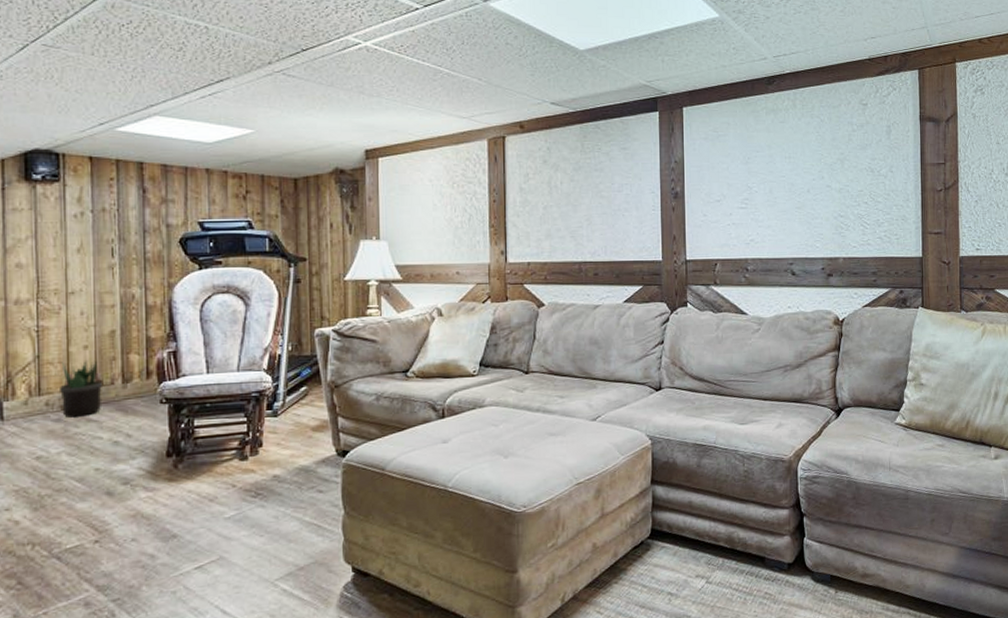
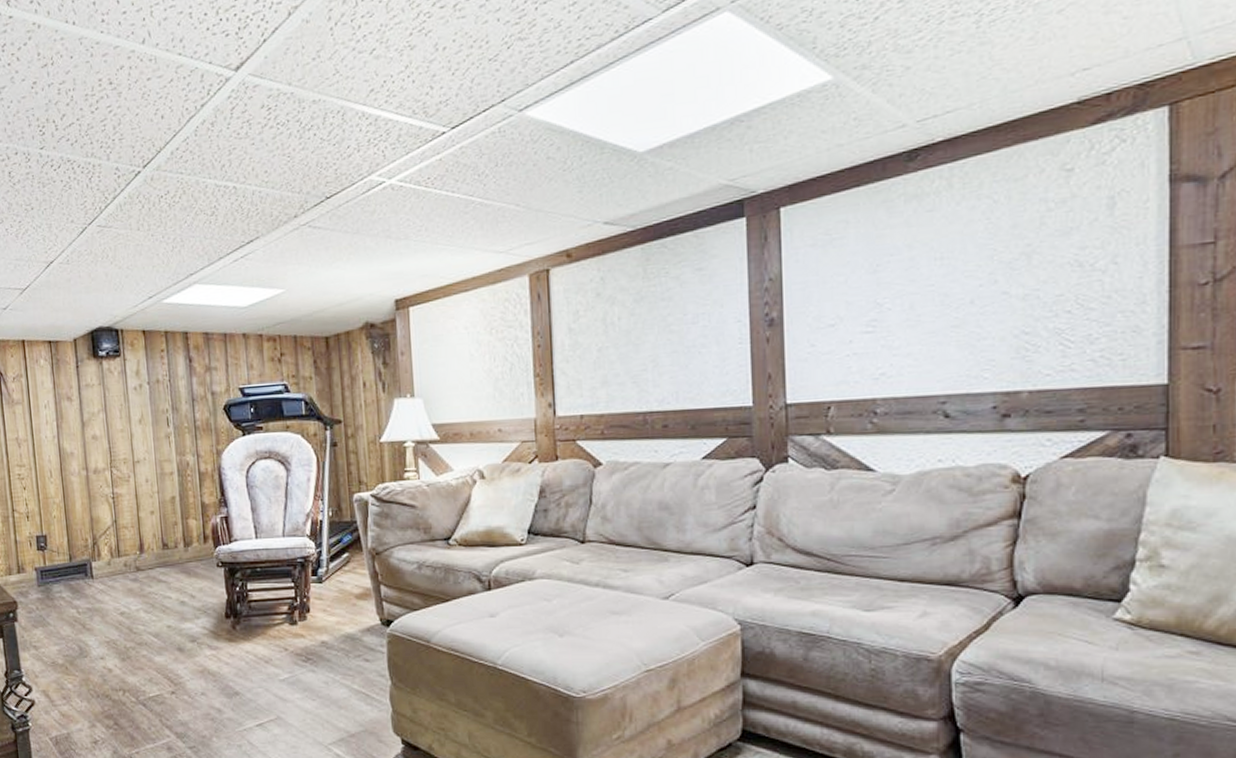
planter: present [60,359,102,417] -> none [133,524,168,578]

